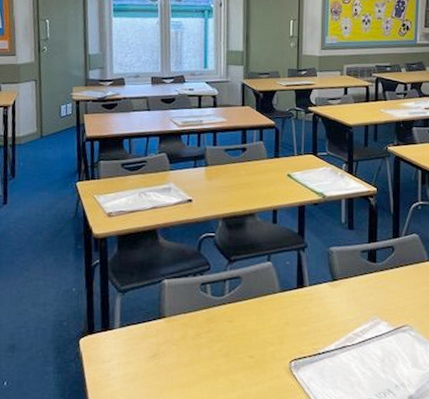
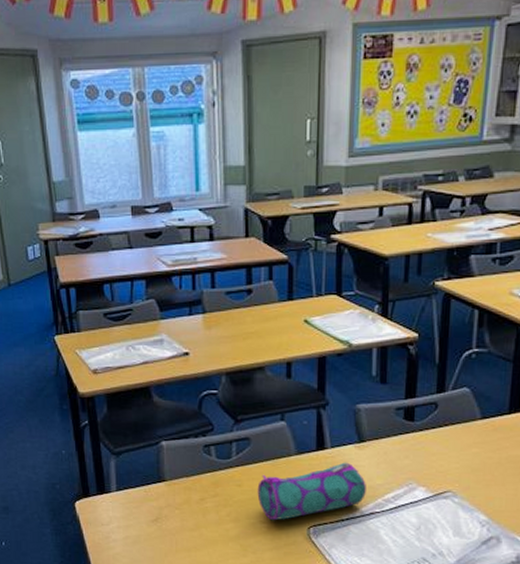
pencil case: none [246,299,339,355] -> present [257,462,366,521]

